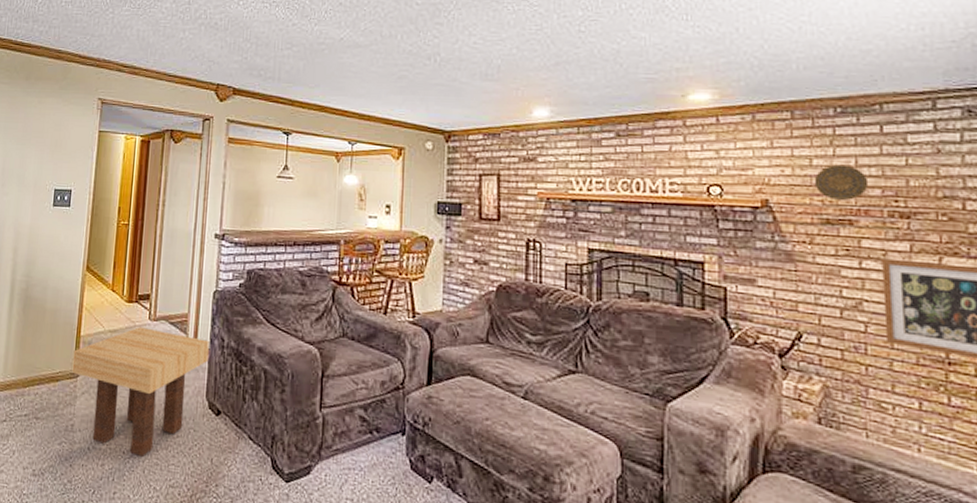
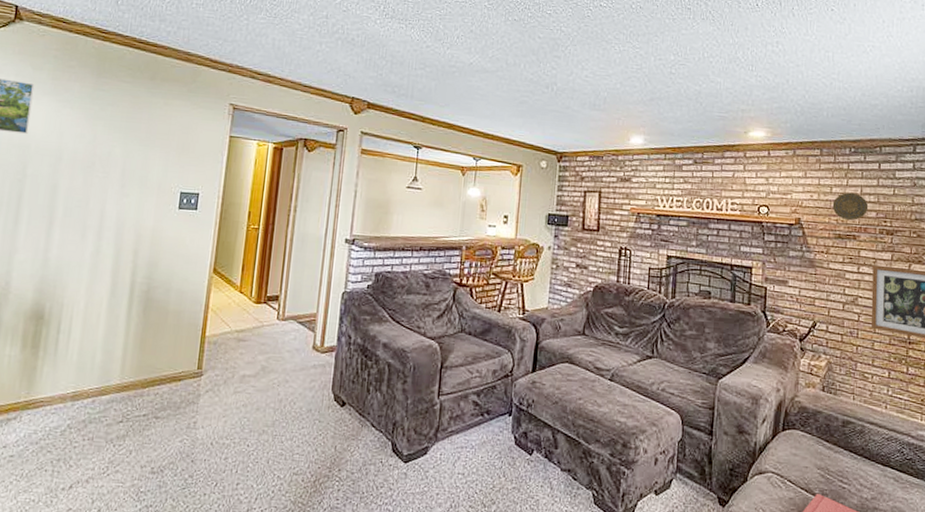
side table: present [72,327,209,457] -> none [195,327,337,448]

